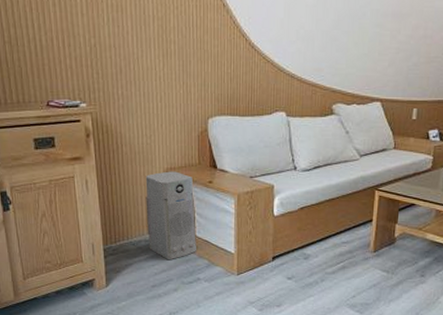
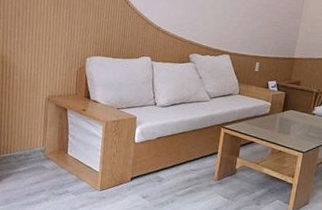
air purifier: present [145,171,196,259] -> none [27,98,70,173]

